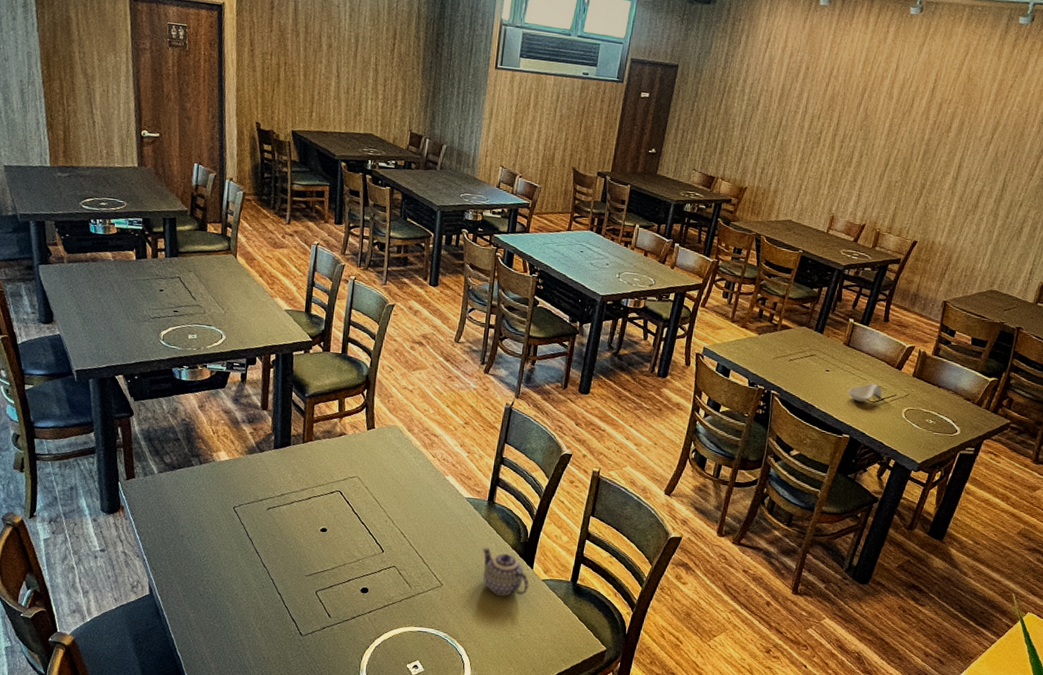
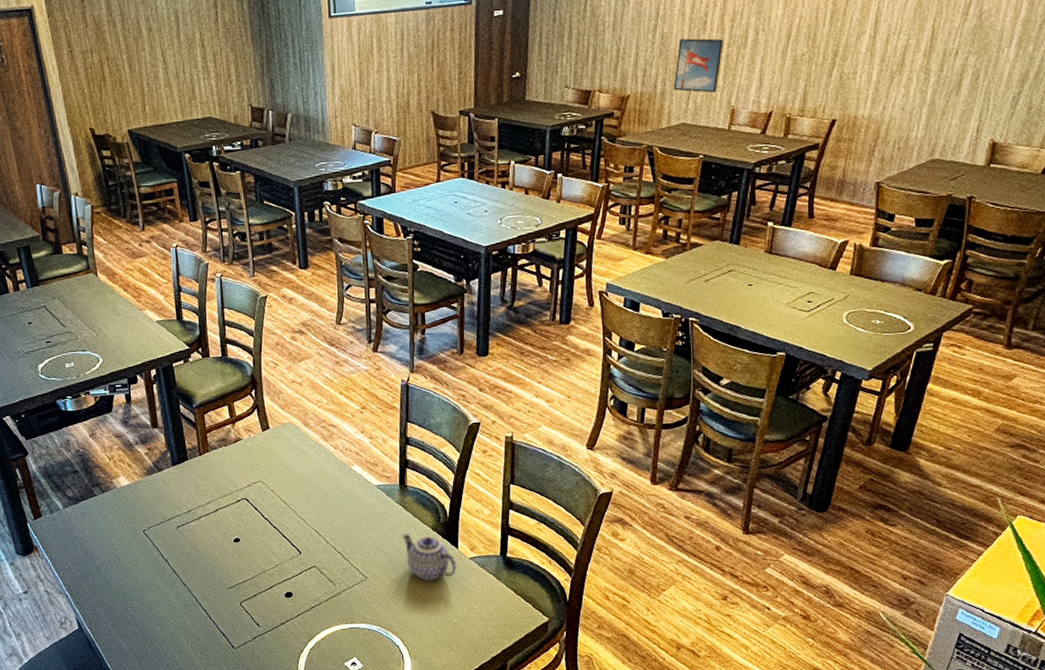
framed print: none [785,148,833,199] -> present [673,38,723,93]
spoon rest: present [847,383,882,403] -> none [777,290,817,314]

